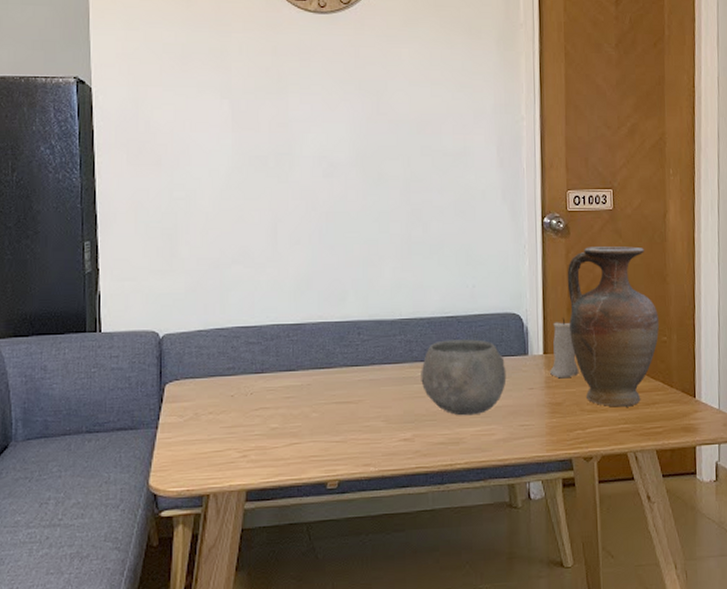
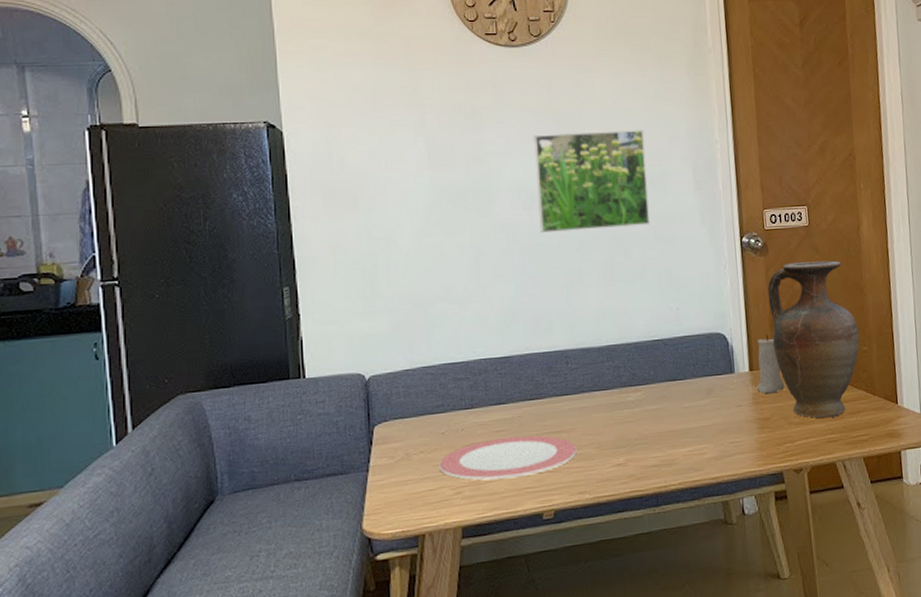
plate: none [227,404,364,446] -> present [439,435,577,481]
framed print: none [337,102,451,202] -> present [533,130,650,233]
bowl: present [421,339,507,416] -> none [630,361,715,438]

